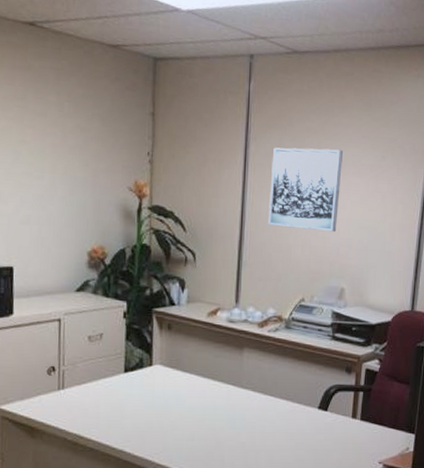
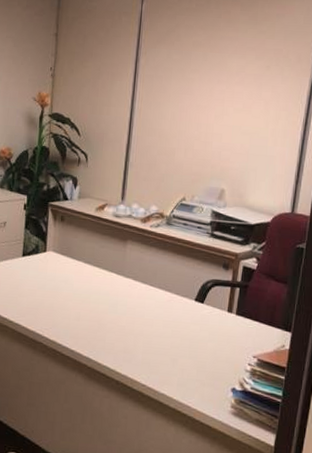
wall art: present [268,147,344,233] -> none [154,60,229,138]

